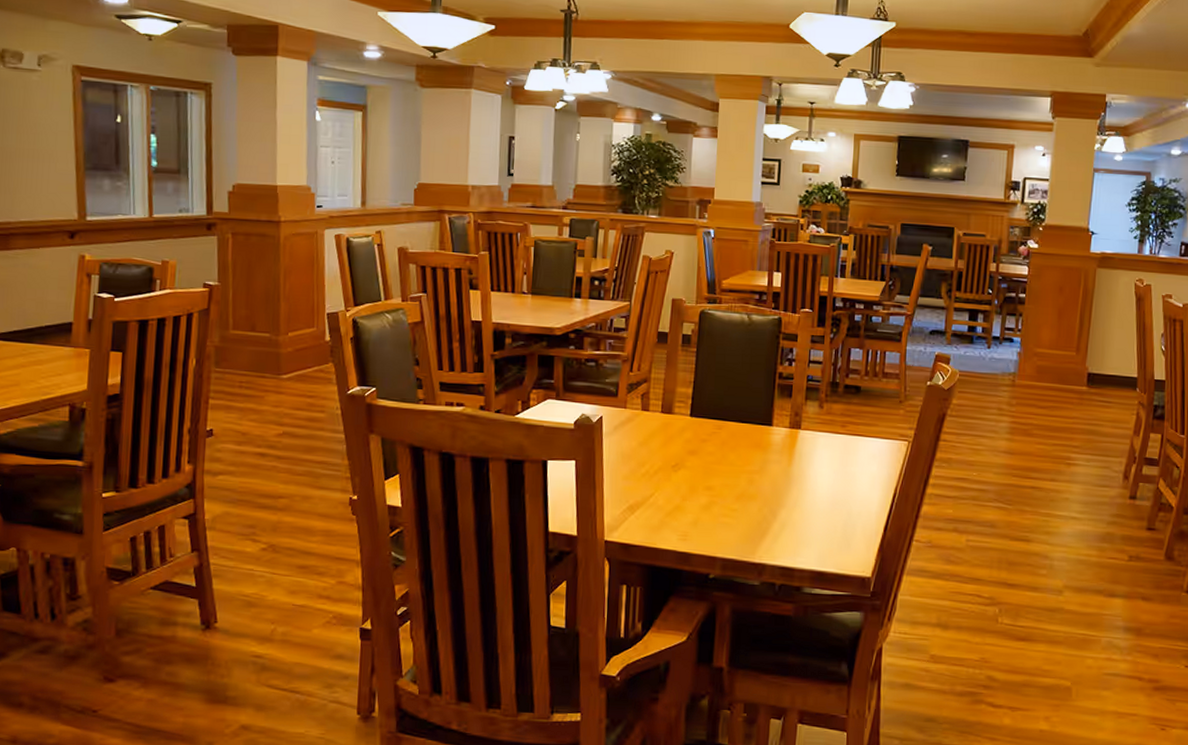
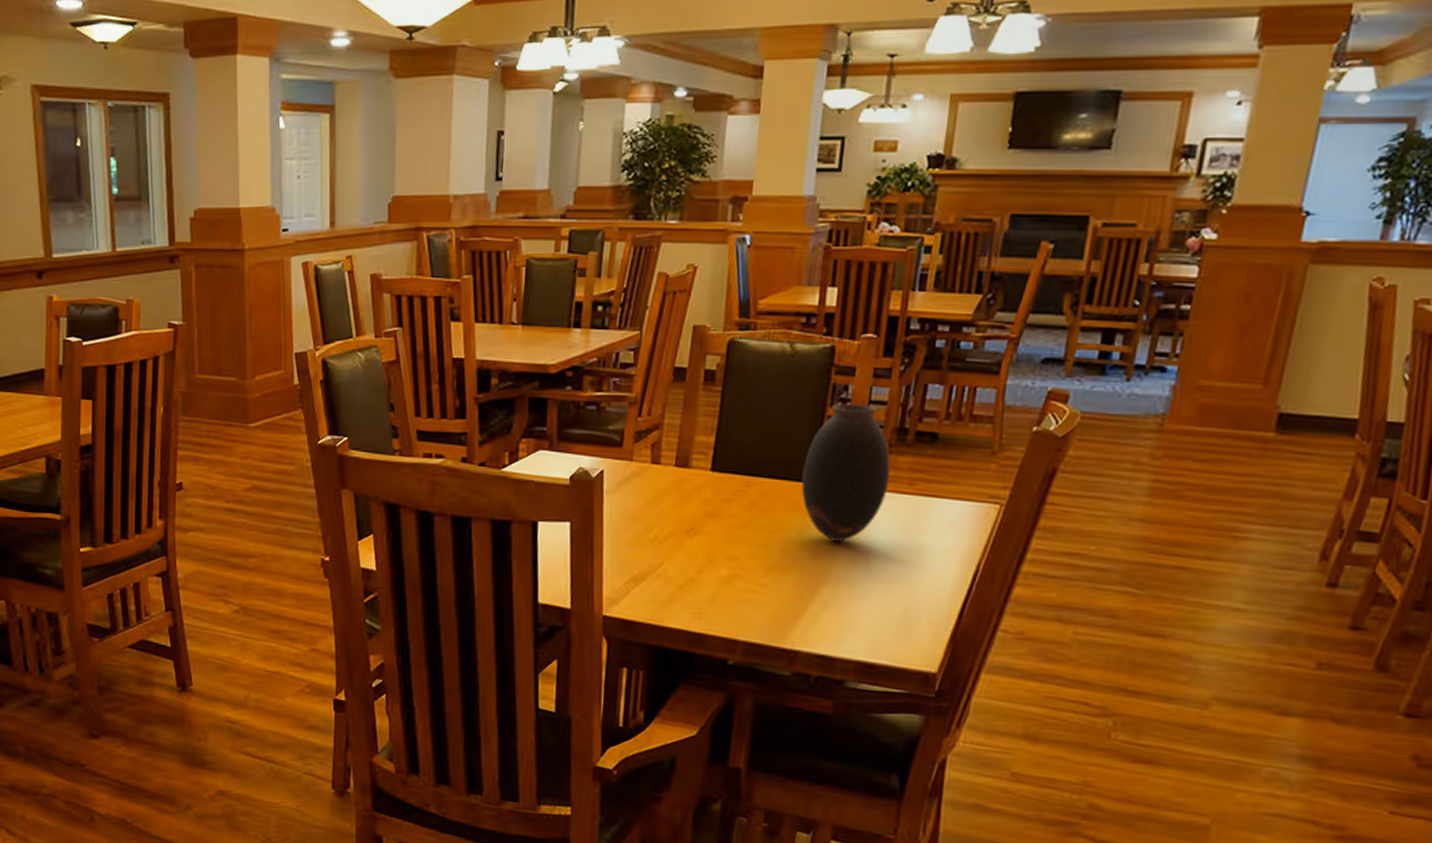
vase: none [761,362,828,473] -> present [801,403,891,542]

